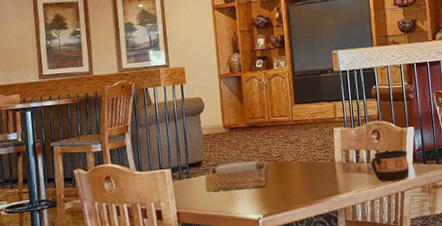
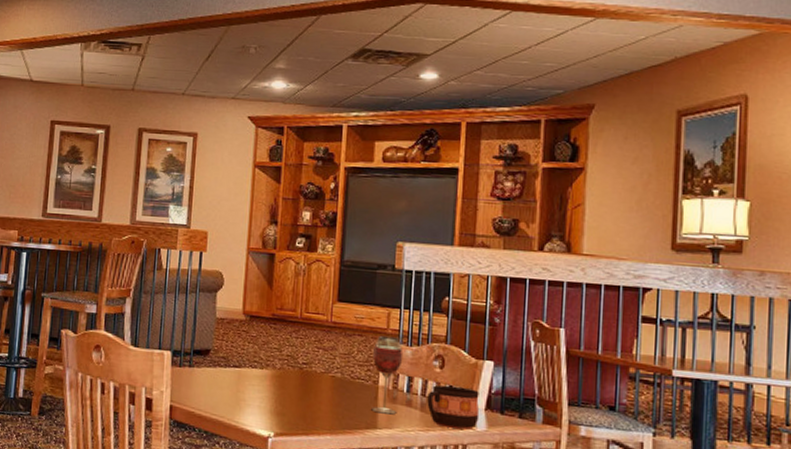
napkin holder: present [205,161,269,192] -> none [208,359,291,399]
wineglass: none [327,122,352,183] -> present [371,335,404,415]

